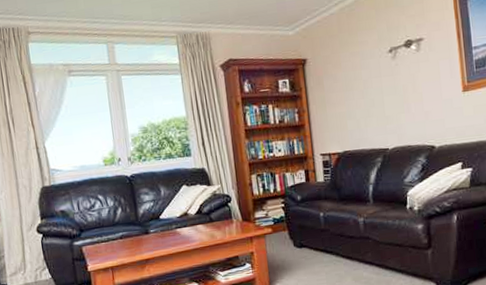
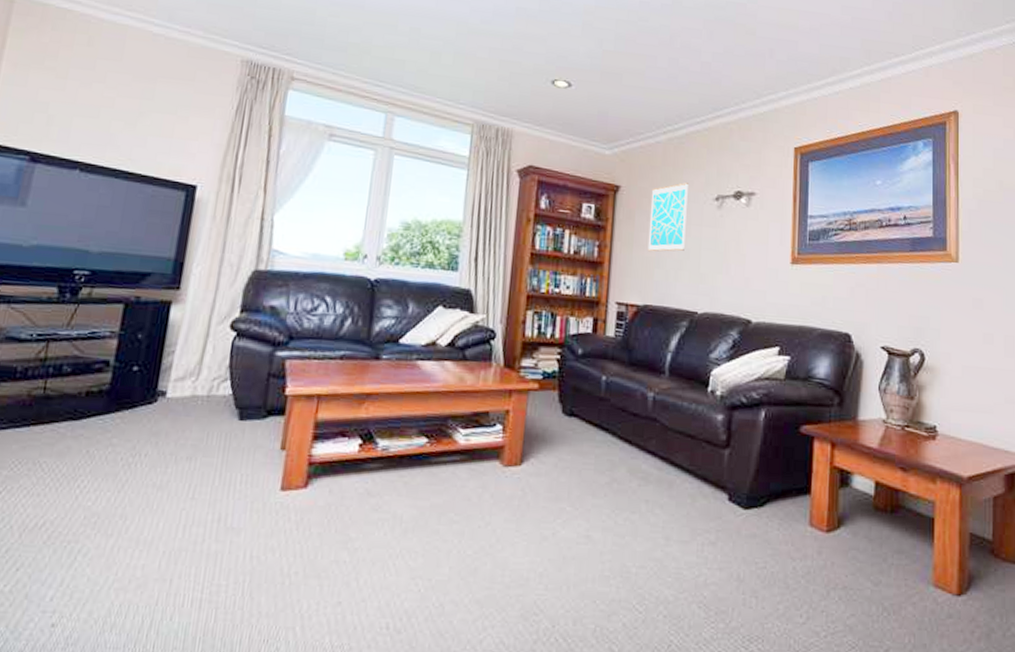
wall art: none [333,43,369,108] -> present [647,182,688,252]

